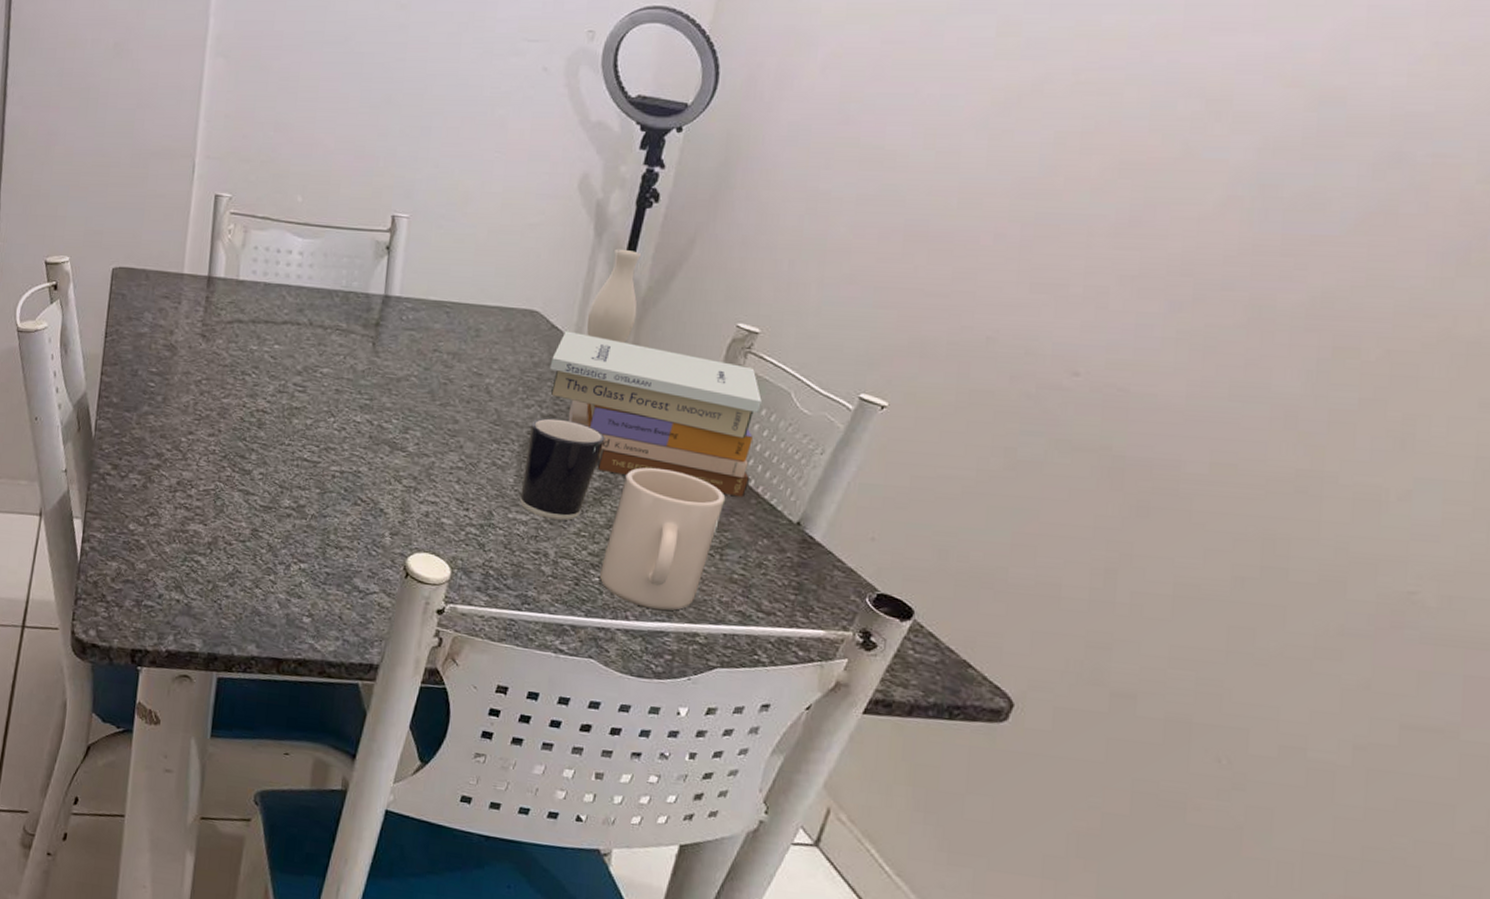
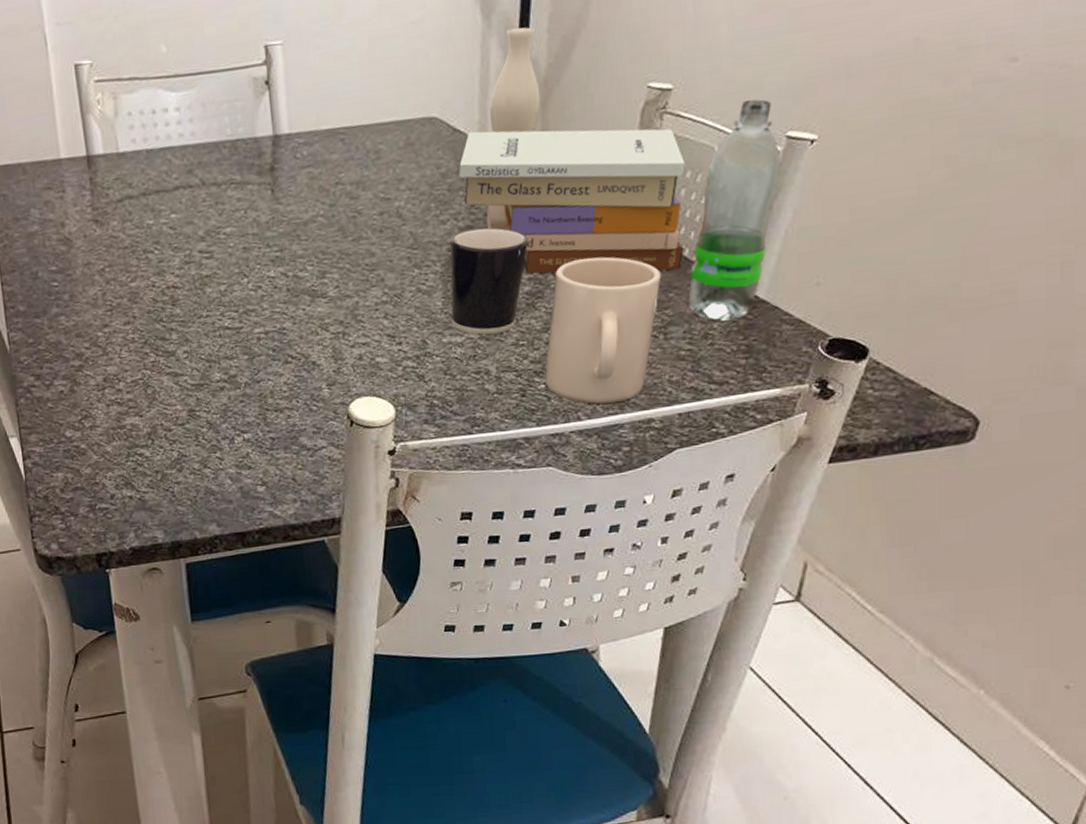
bottle: none [747,358,852,556] -> present [688,99,782,322]

